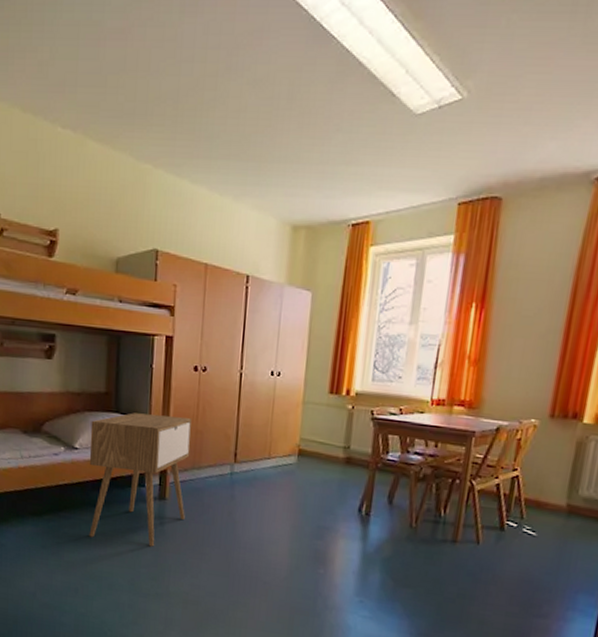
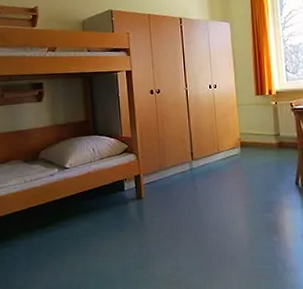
nightstand: present [89,413,192,547] -> none [76,131,159,240]

